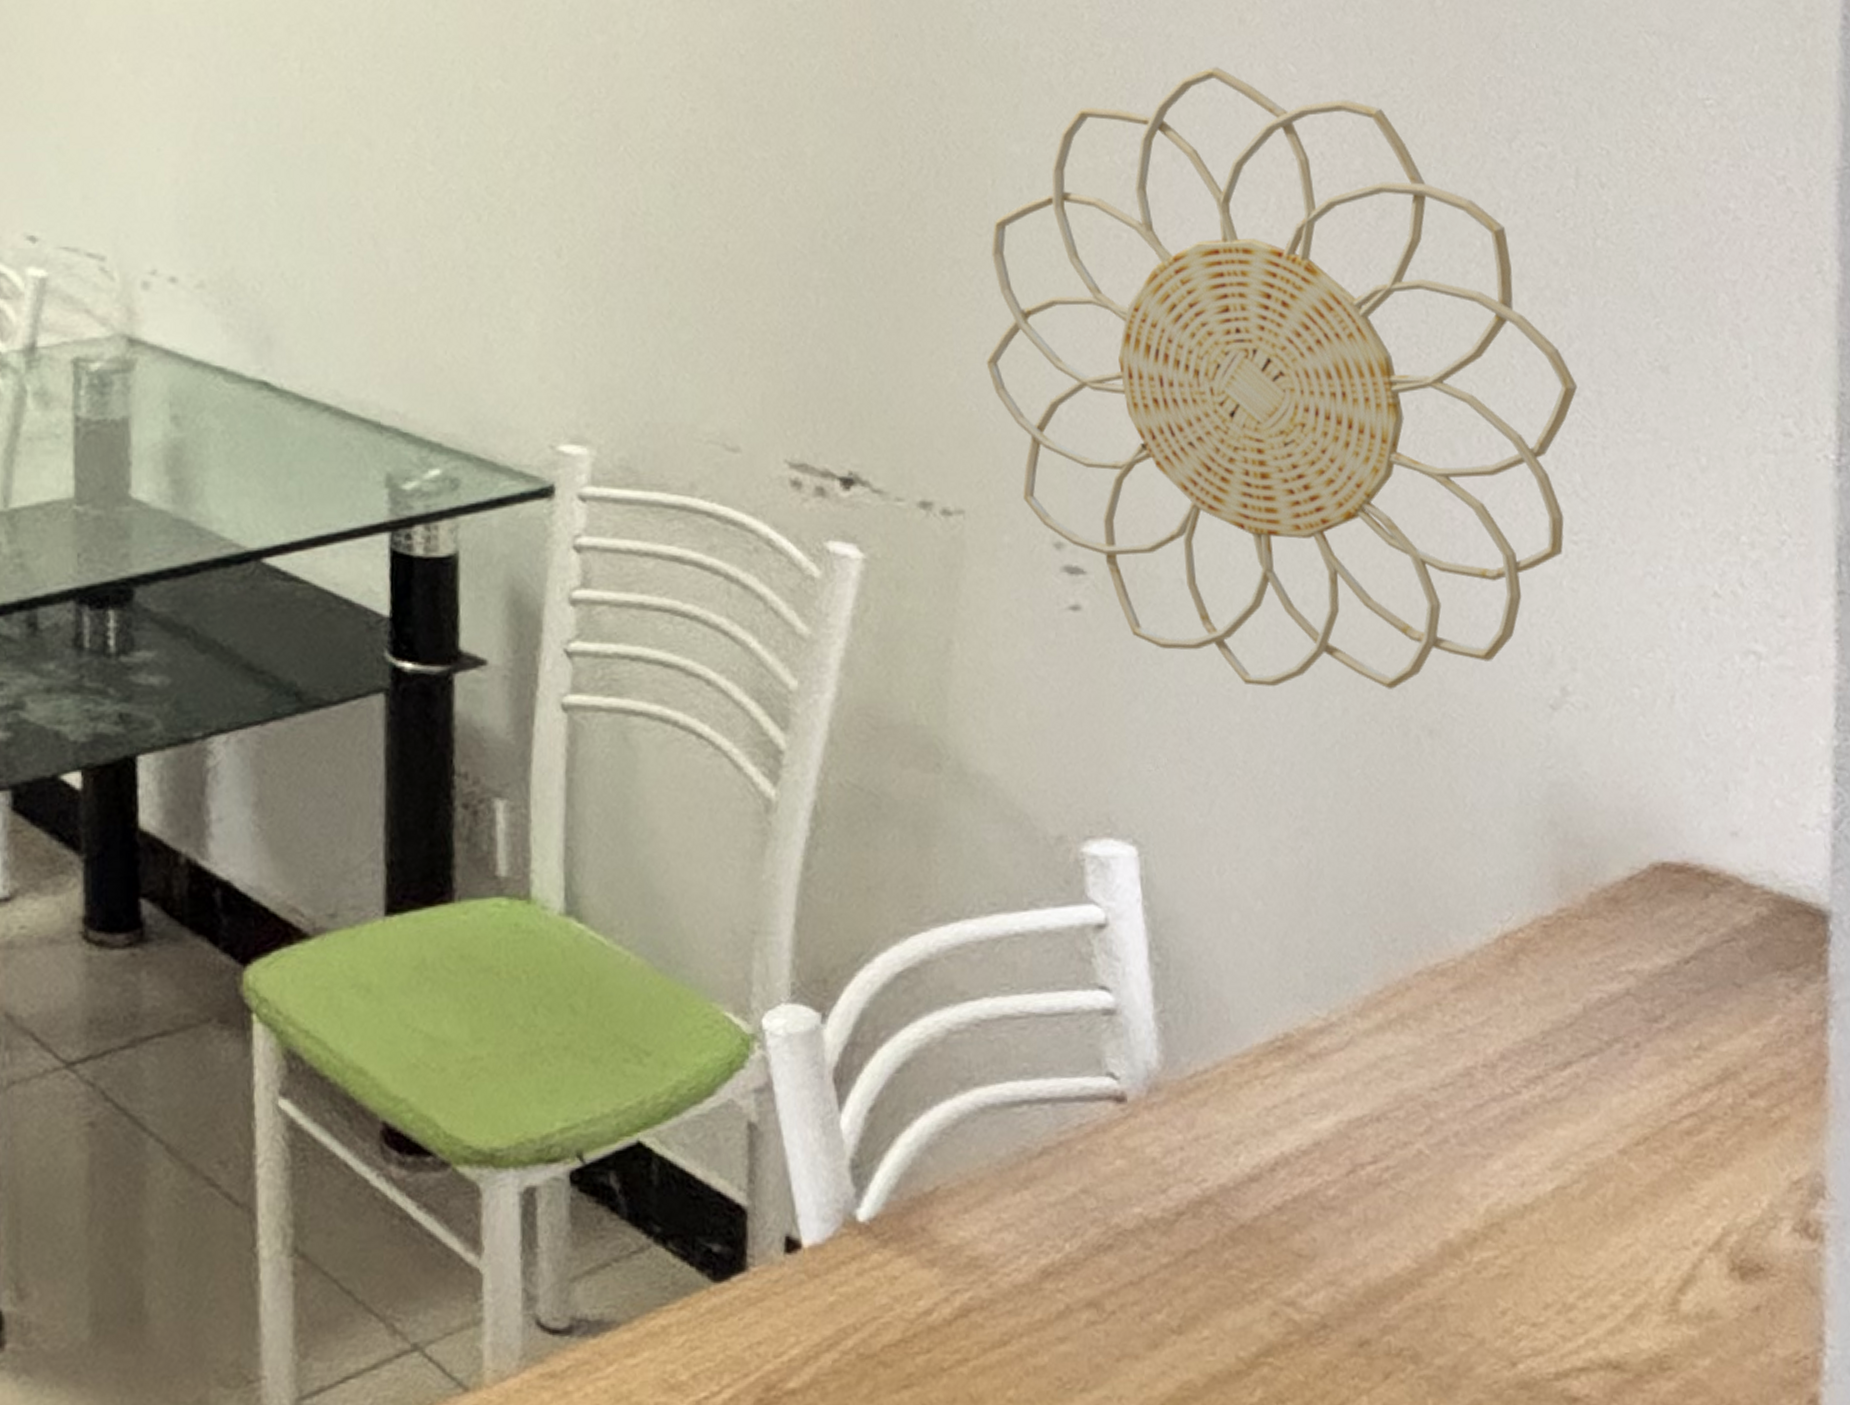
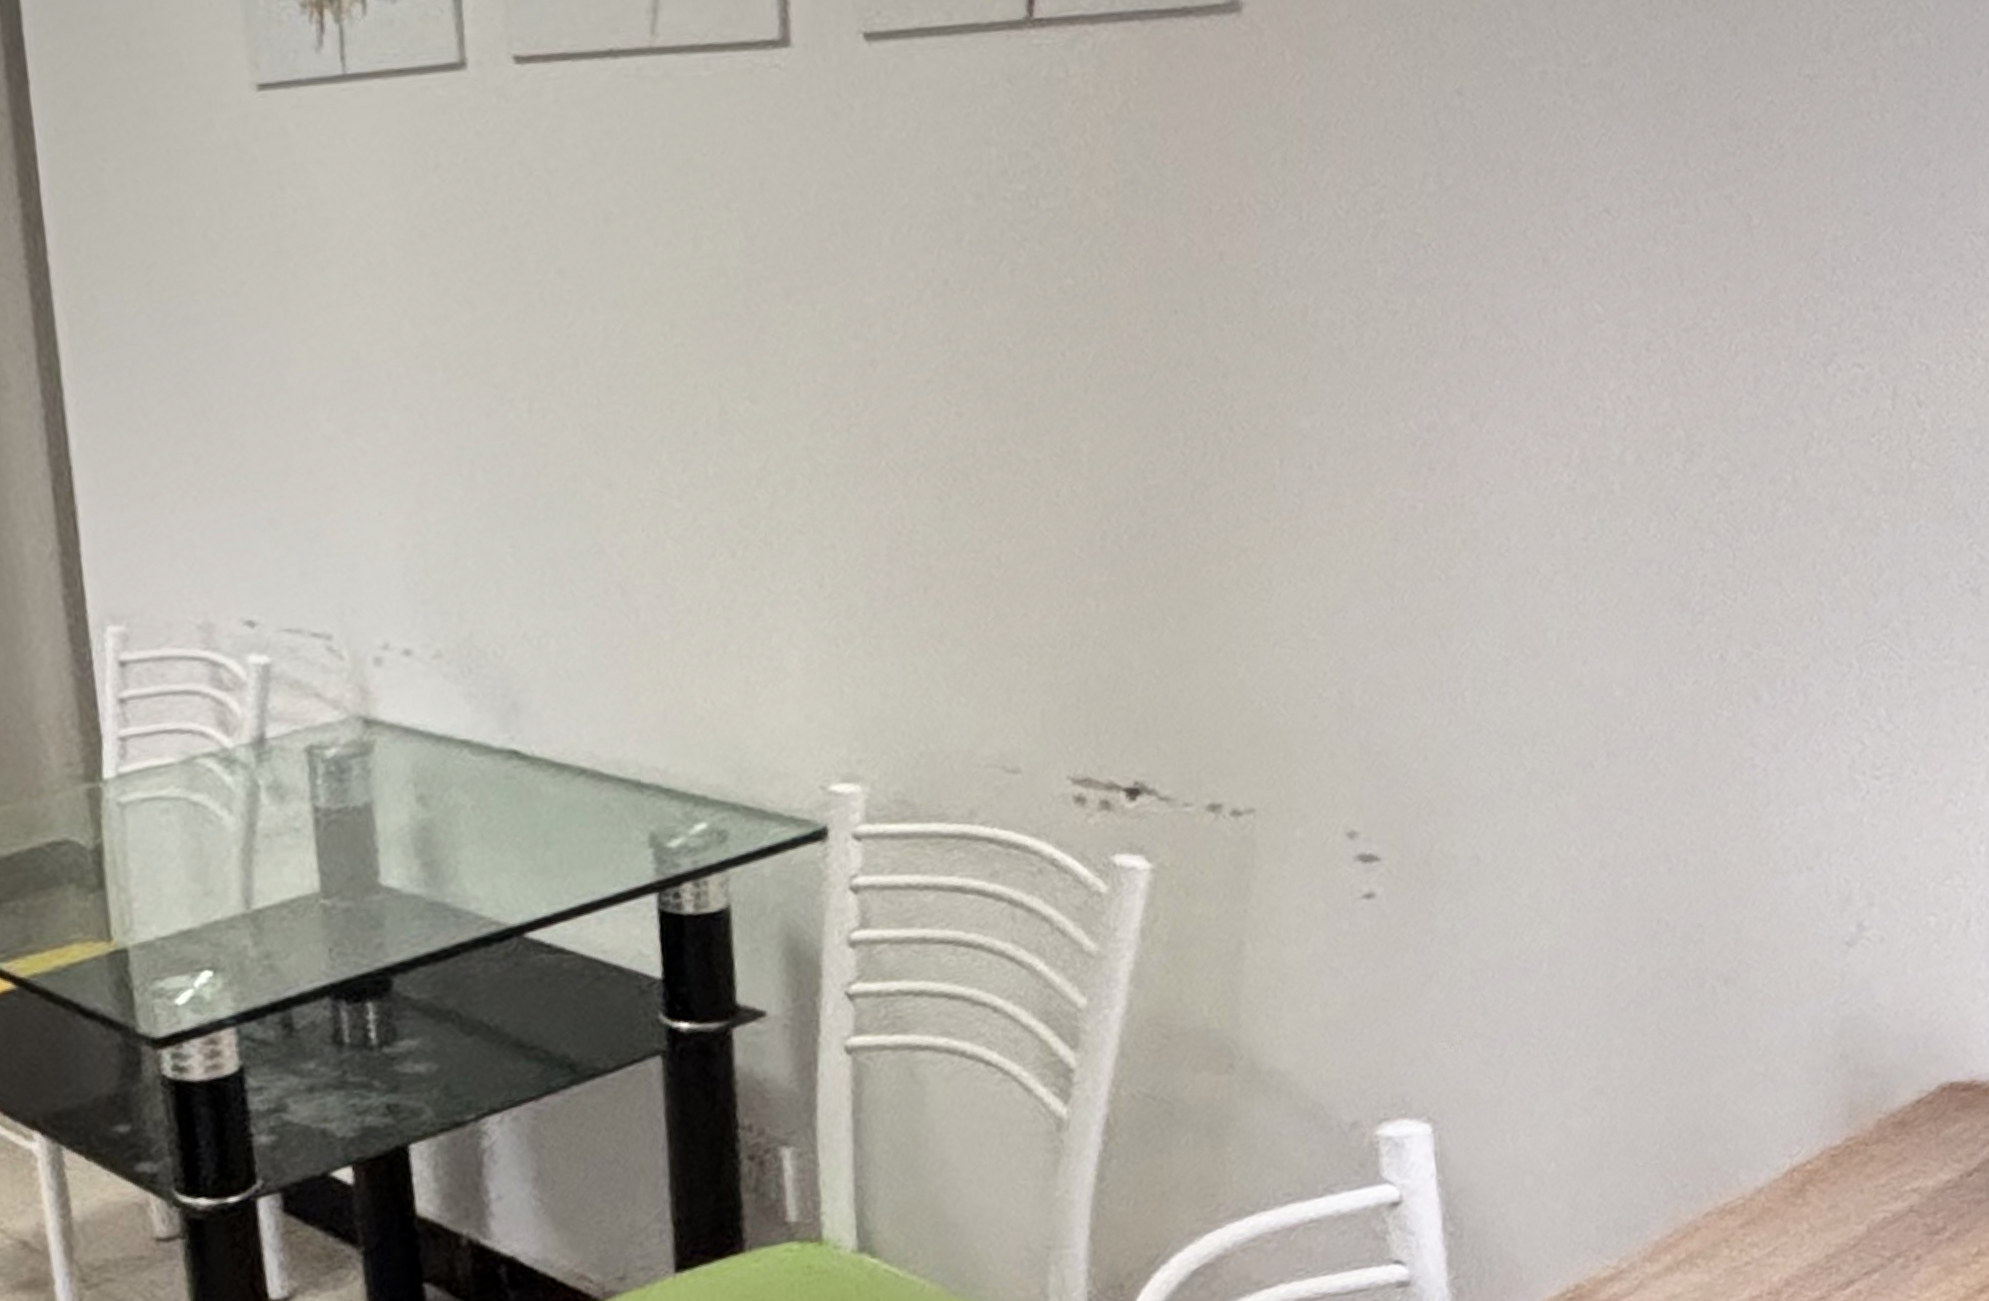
decorative wall piece: present [986,66,1578,689] -> none [1275,313,1886,954]

